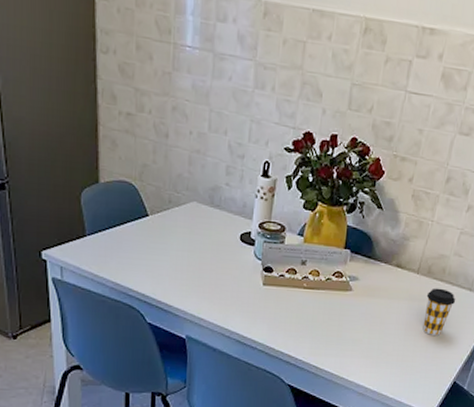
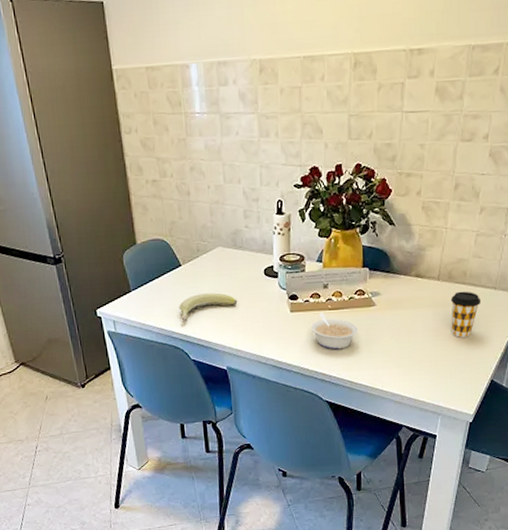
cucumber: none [140,250,207,278] -> present [179,293,238,321]
legume: none [282,290,331,332] -> present [310,312,358,350]

